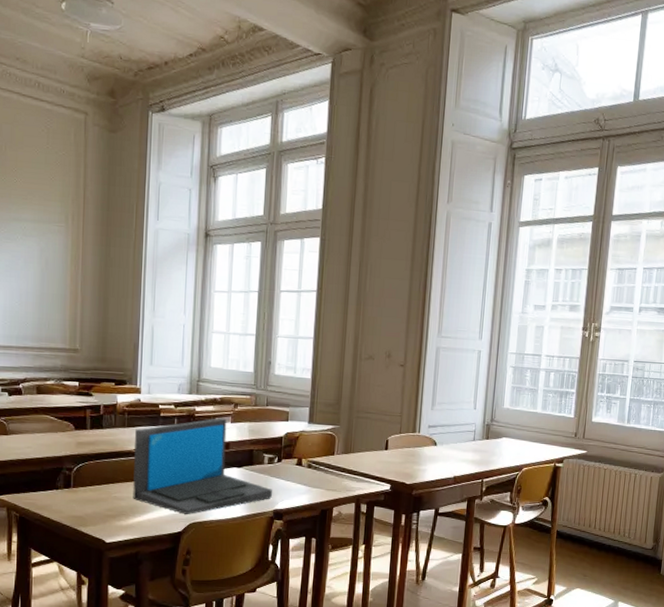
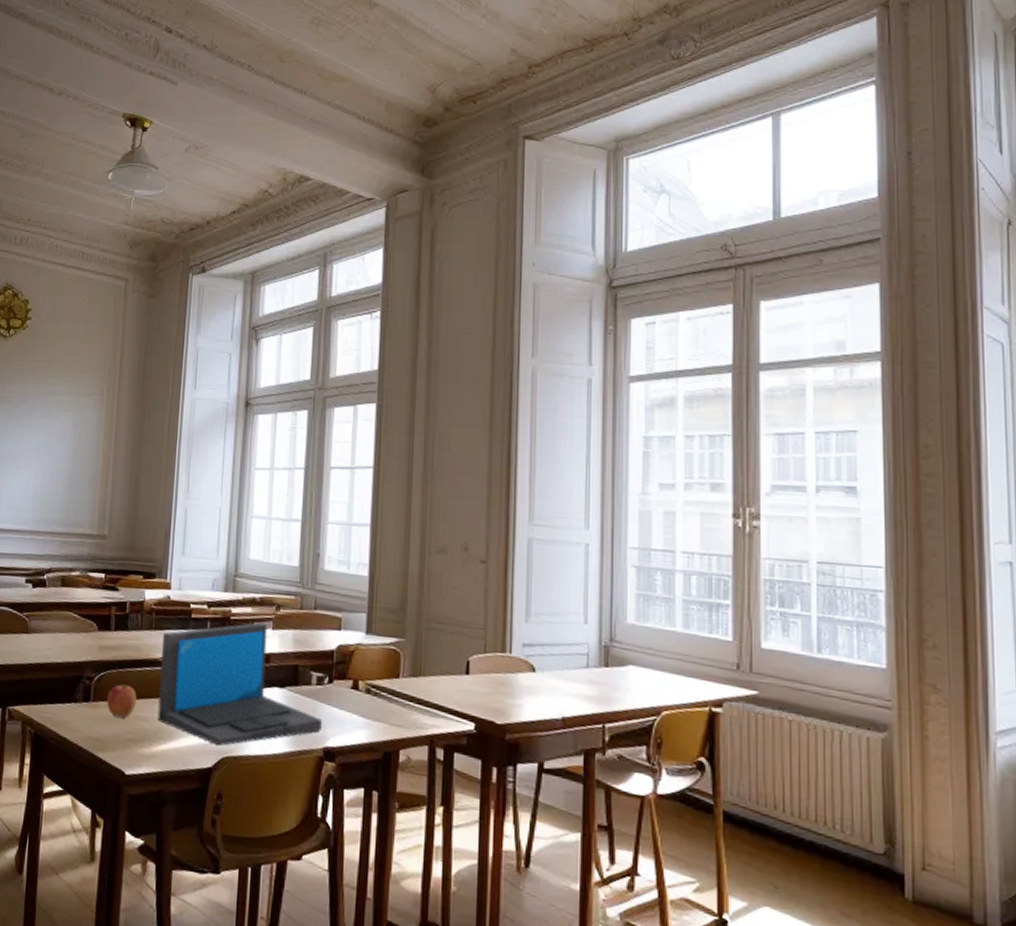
apple: none [86,472,113,499] -> present [107,684,137,718]

